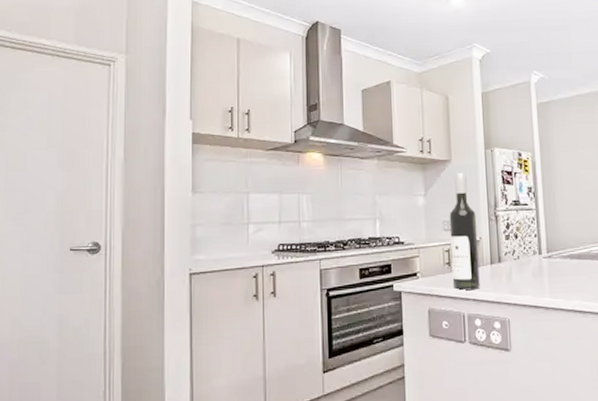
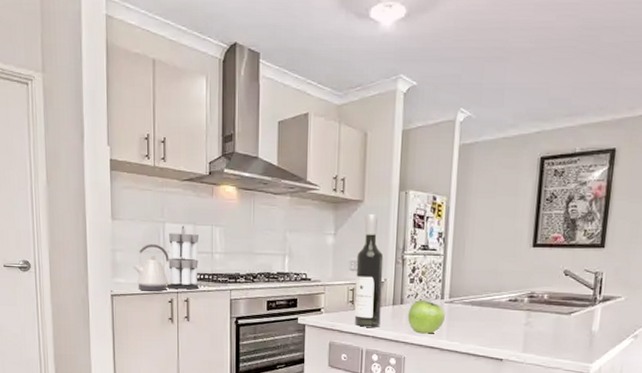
kettle: none [214,215,256,268] -> present [132,243,171,293]
spice rack: none [250,195,286,263] -> present [166,225,200,290]
fruit: none [507,257,546,293] -> present [407,300,446,334]

